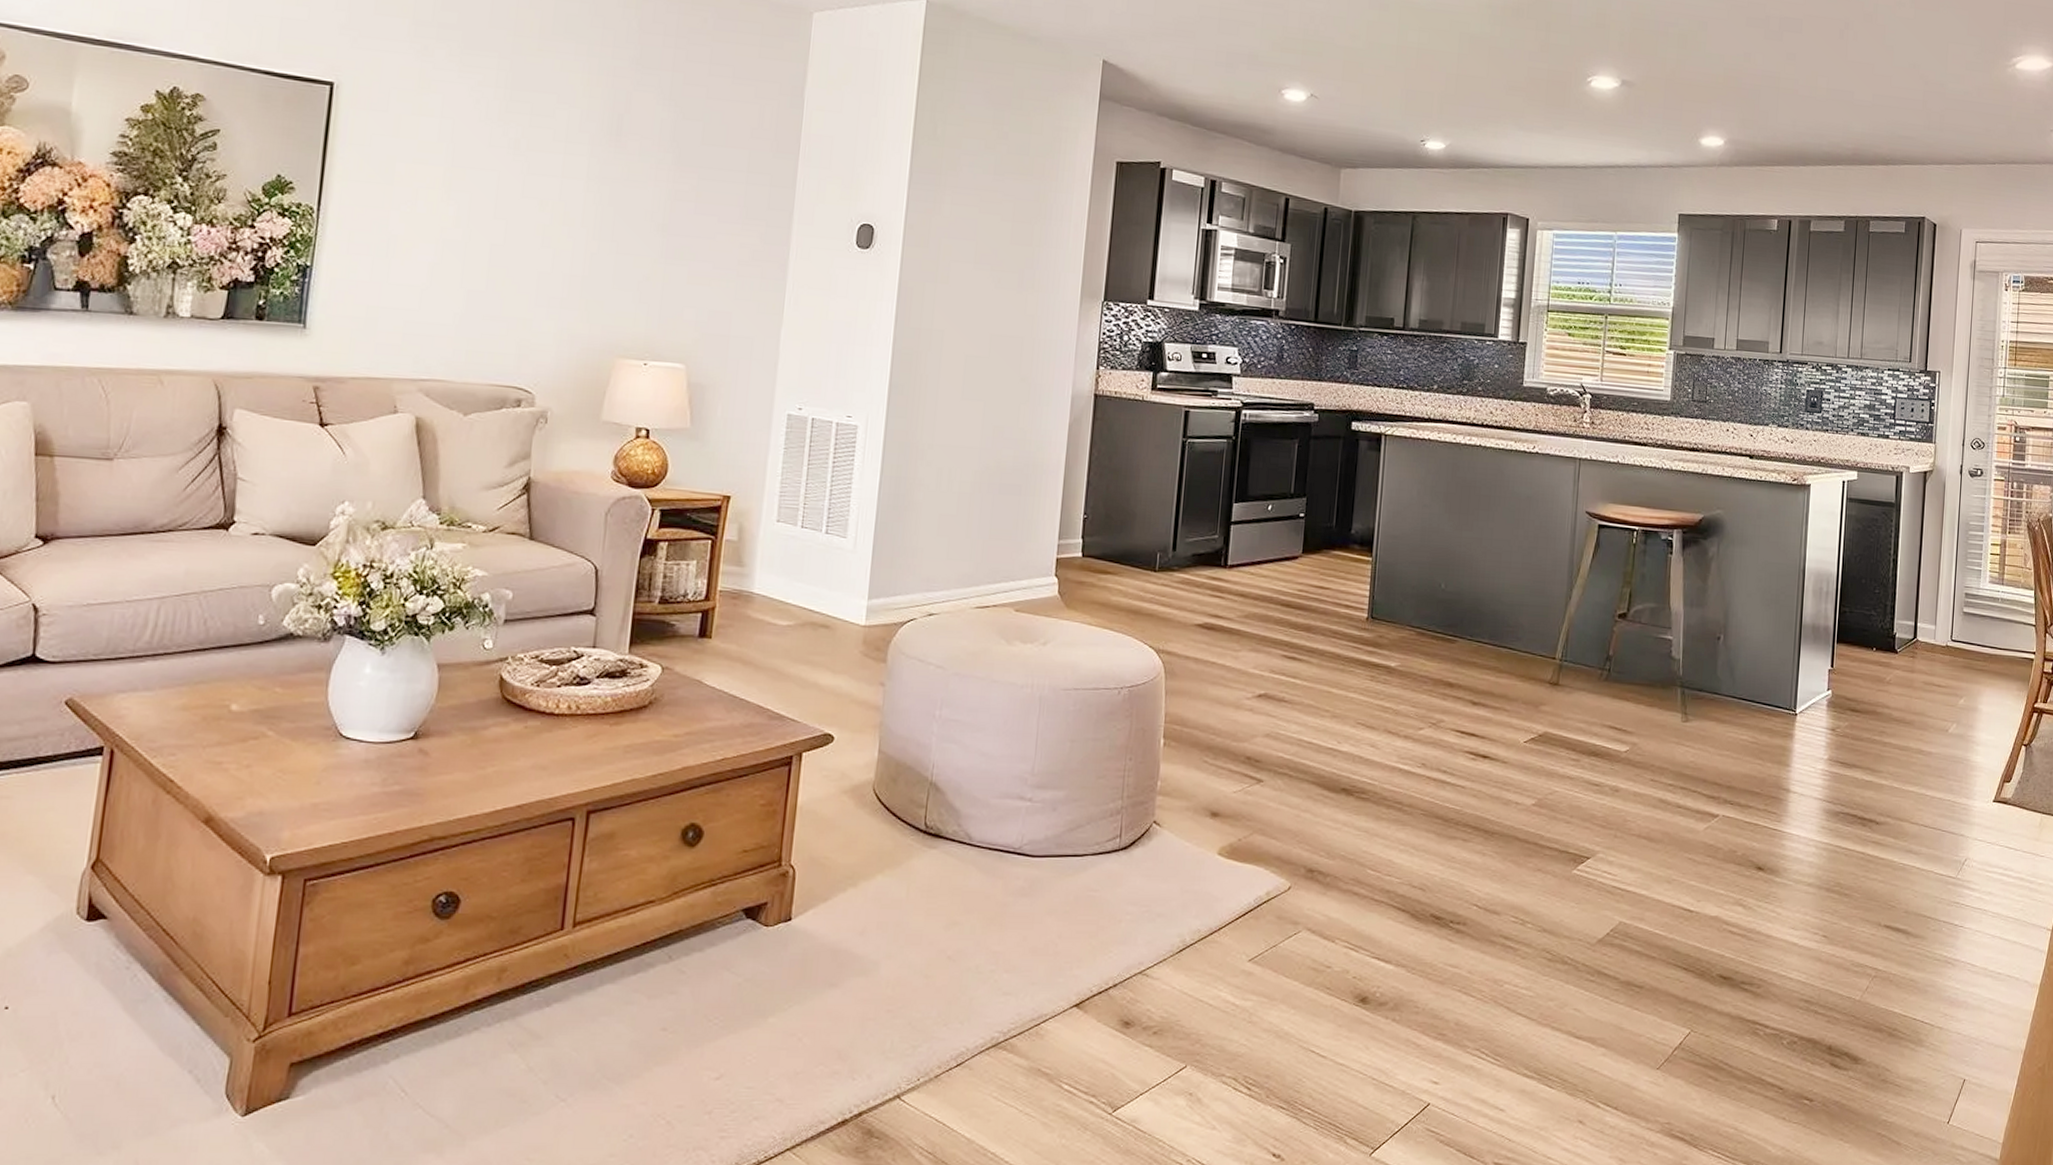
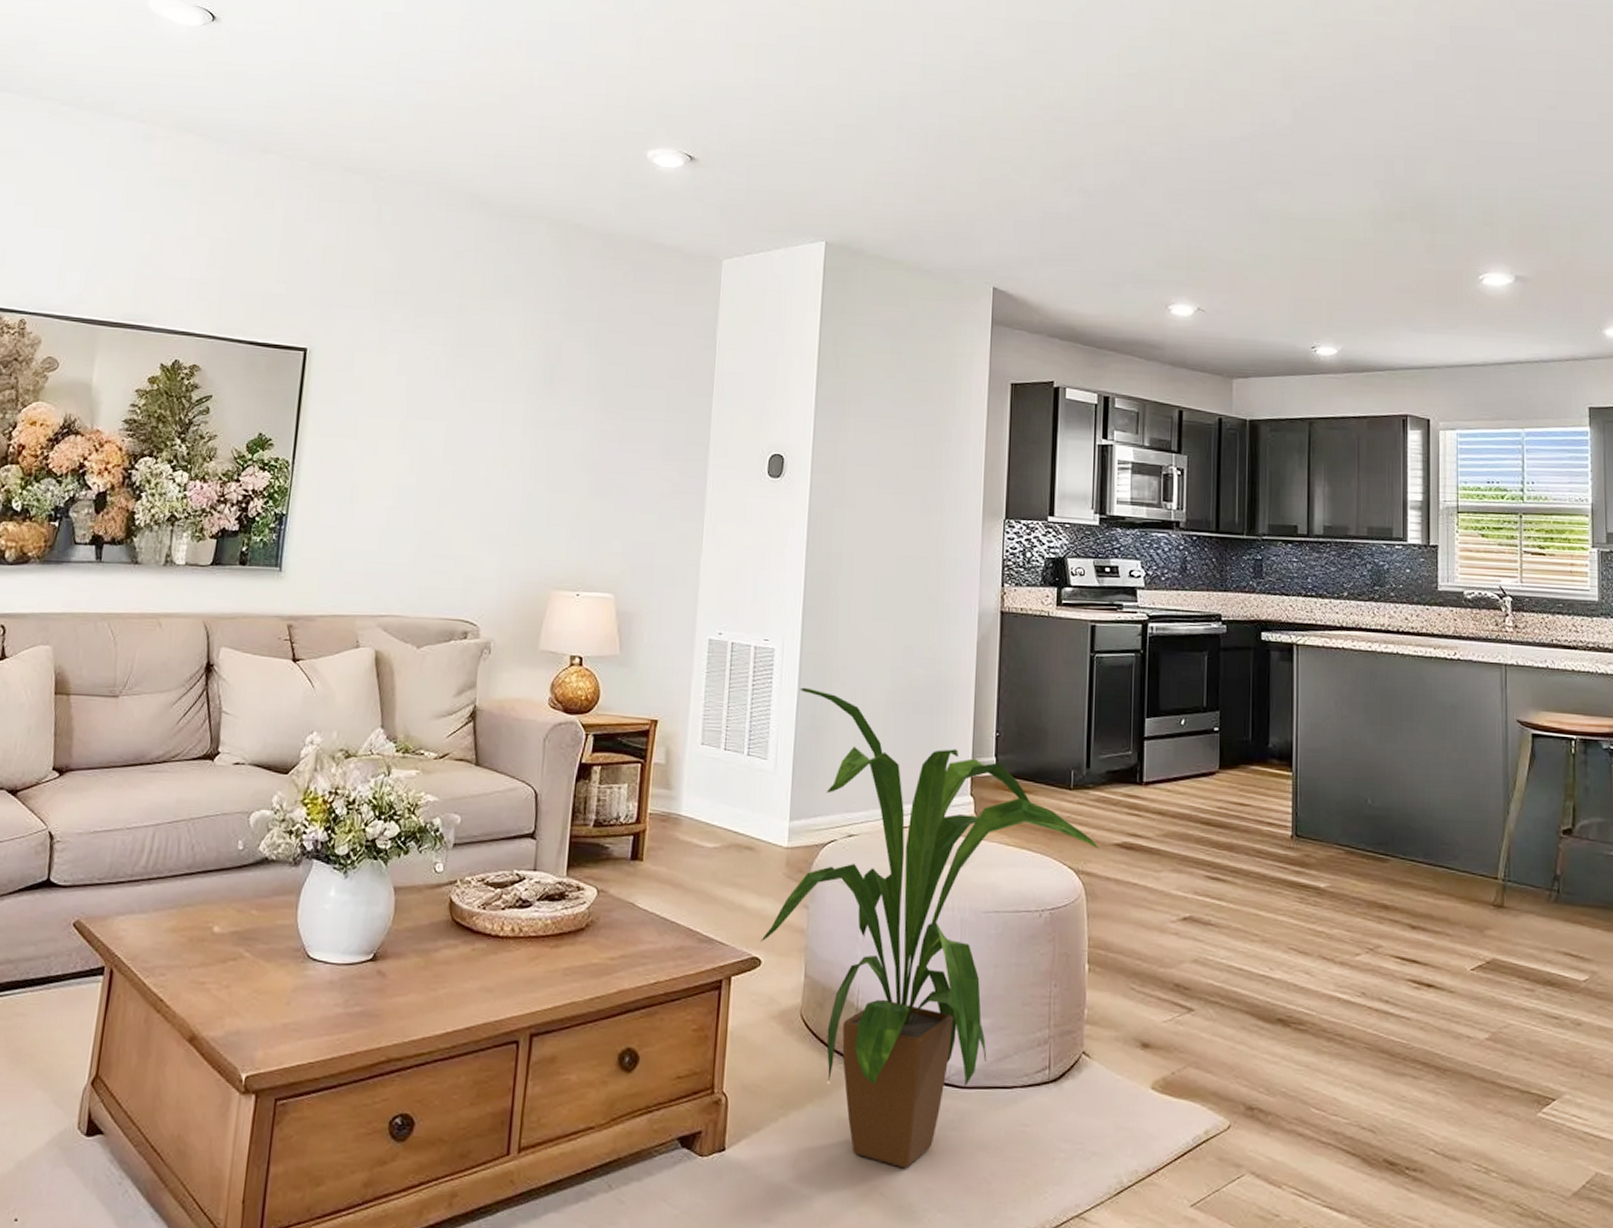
house plant: none [834,465,1181,933] -> present [760,687,1099,1169]

